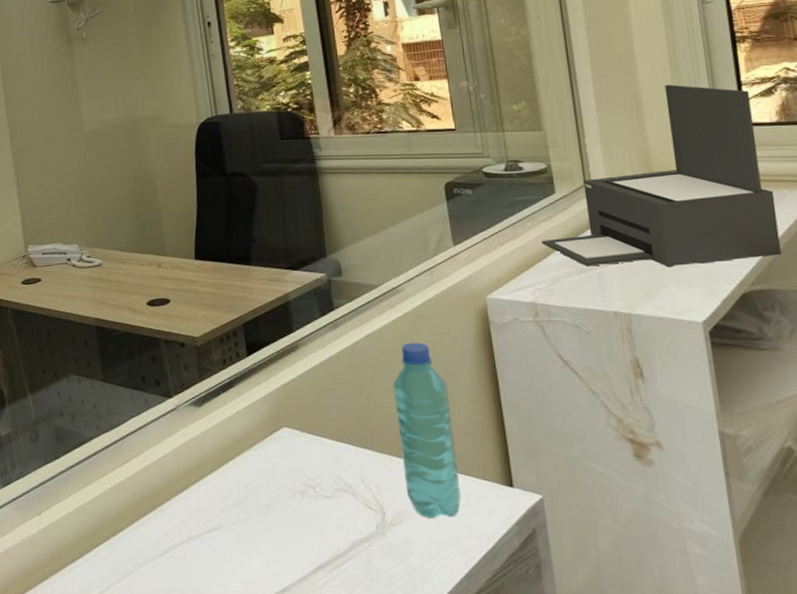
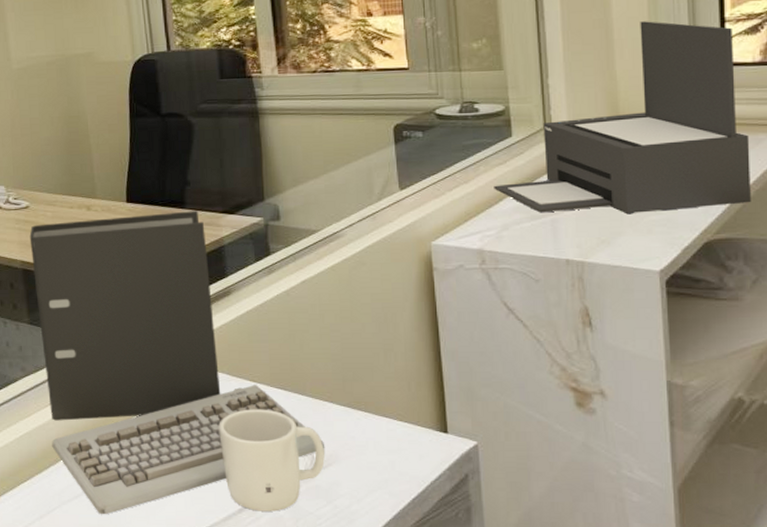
binder: none [102,267,292,480] -> present [29,211,221,421]
keyboard: none [127,440,396,578] -> present [52,385,325,515]
mug: none [290,465,396,571] -> present [219,409,325,512]
water bottle: present [393,342,461,519] -> none [329,288,393,463]

